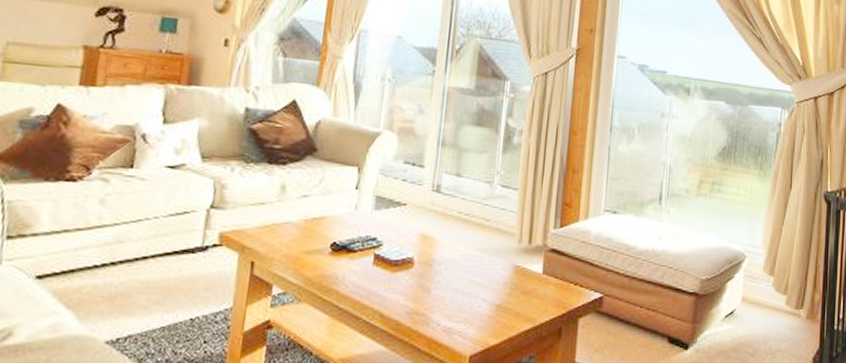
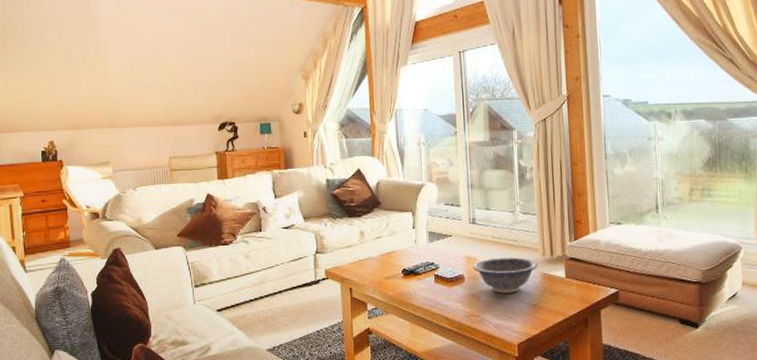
decorative bowl: none [426,239,511,288] -> present [472,257,538,293]

